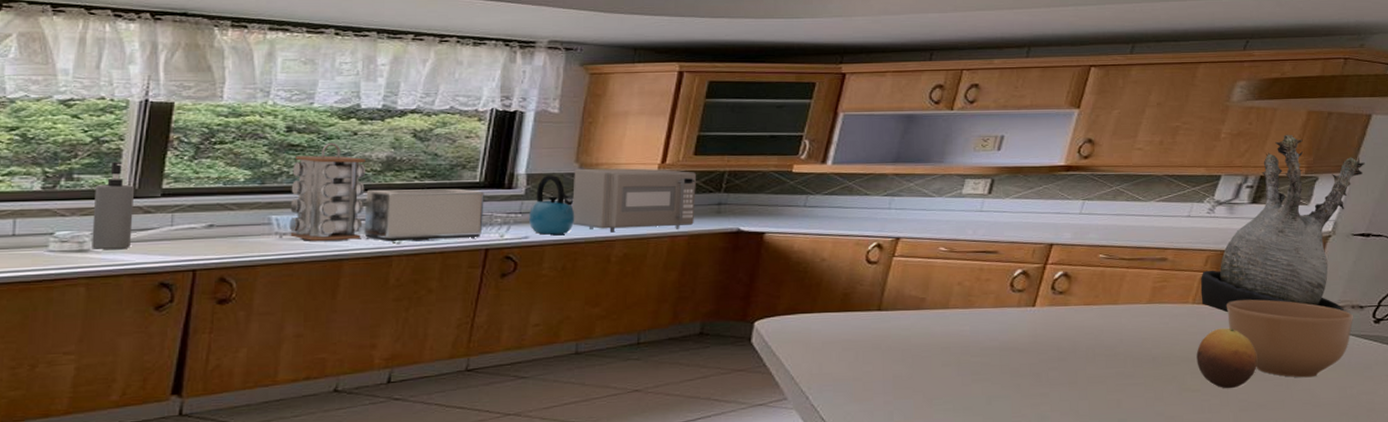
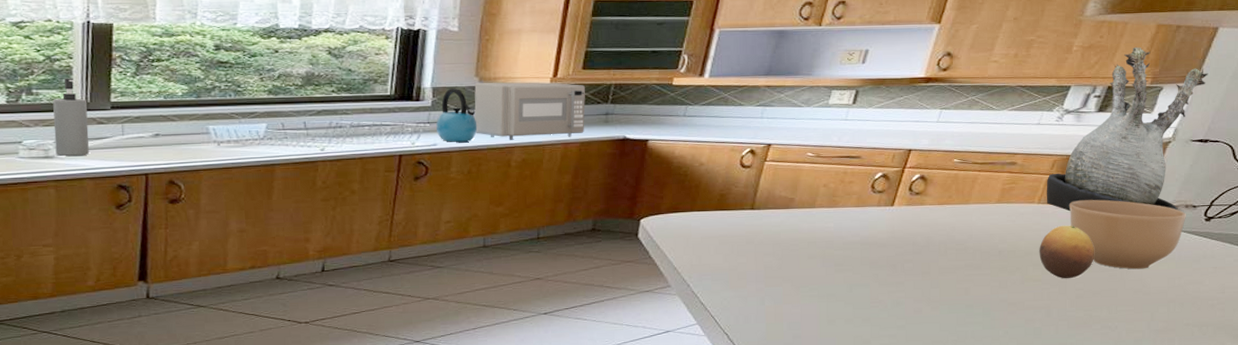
spice rack: present [289,142,366,242] -> none [223,59,290,149]
toaster: present [364,188,484,242] -> none [290,101,396,149]

